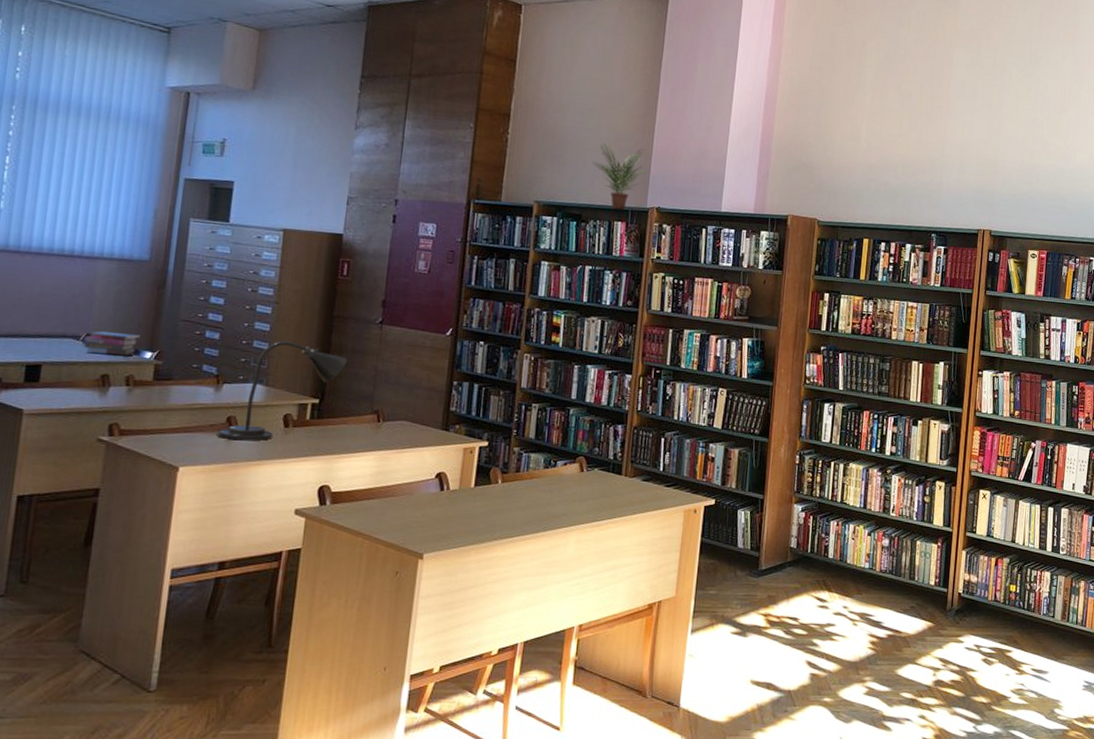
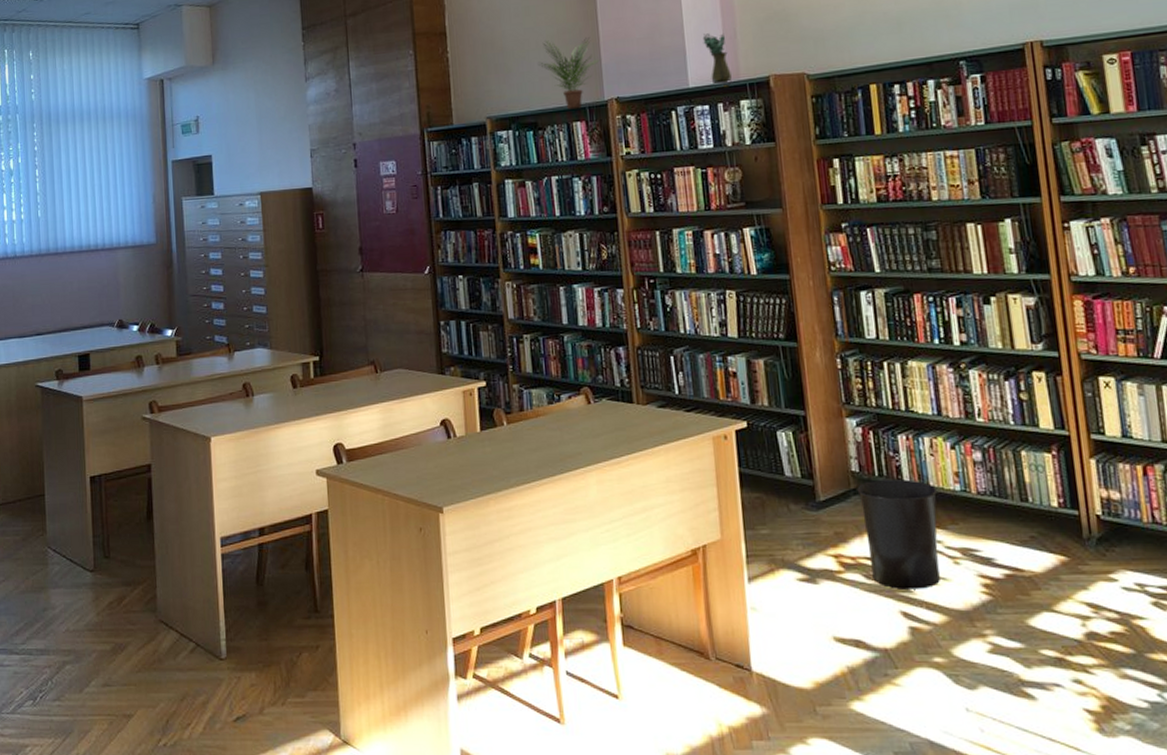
books: present [82,331,140,356] -> none [116,315,160,338]
desk lamp: present [216,341,348,441] -> none [236,302,338,406]
vase: none [740,168,760,218] -> present [702,33,732,89]
waste bin: none [790,556,851,644] -> present [857,479,940,589]

